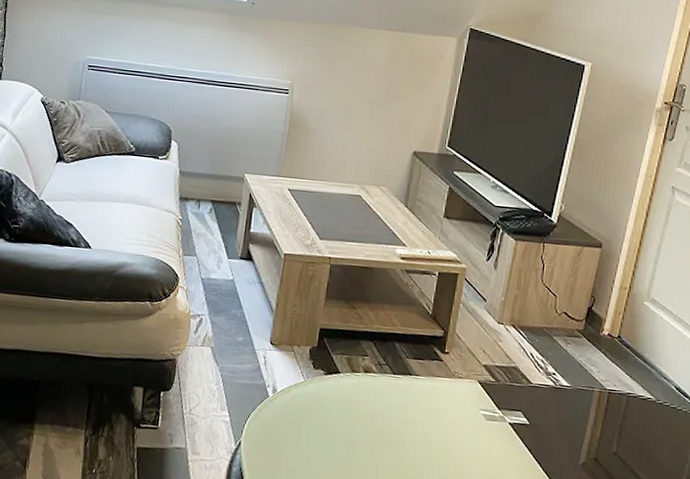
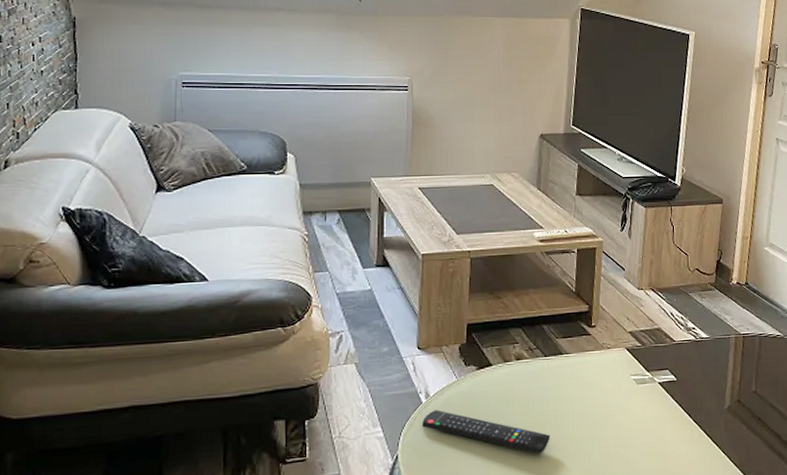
remote control: none [267,405,390,469] -> present [422,410,550,454]

